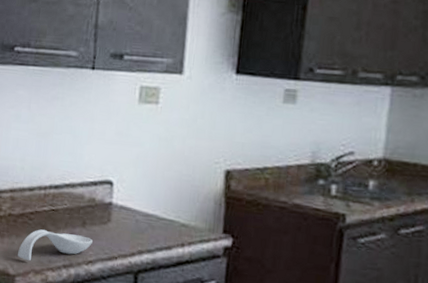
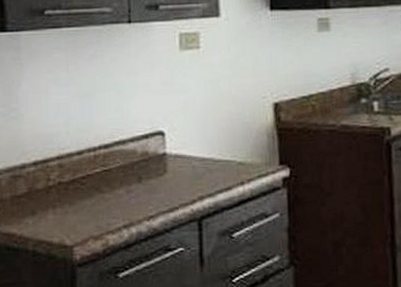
spoon rest: present [18,229,93,261] -> none [73,192,151,228]

